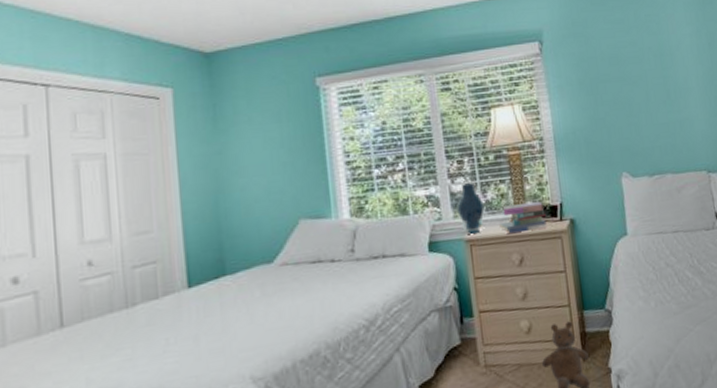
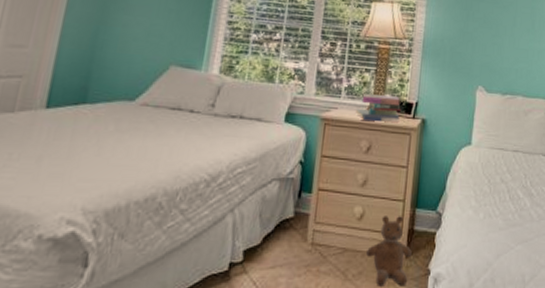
vase: present [457,183,485,235] -> none [320,65,346,115]

